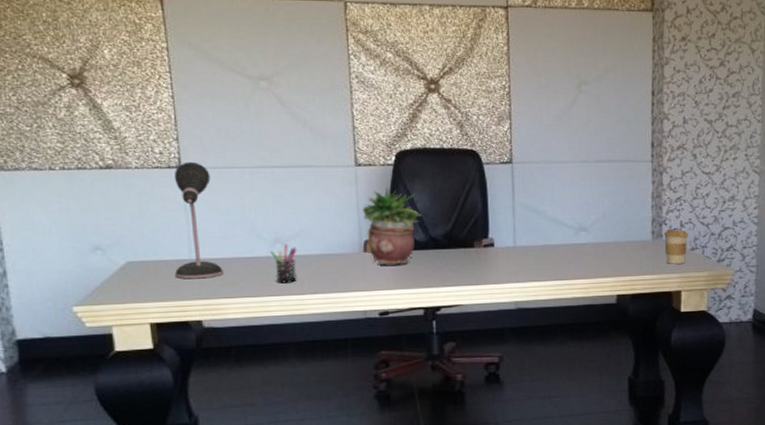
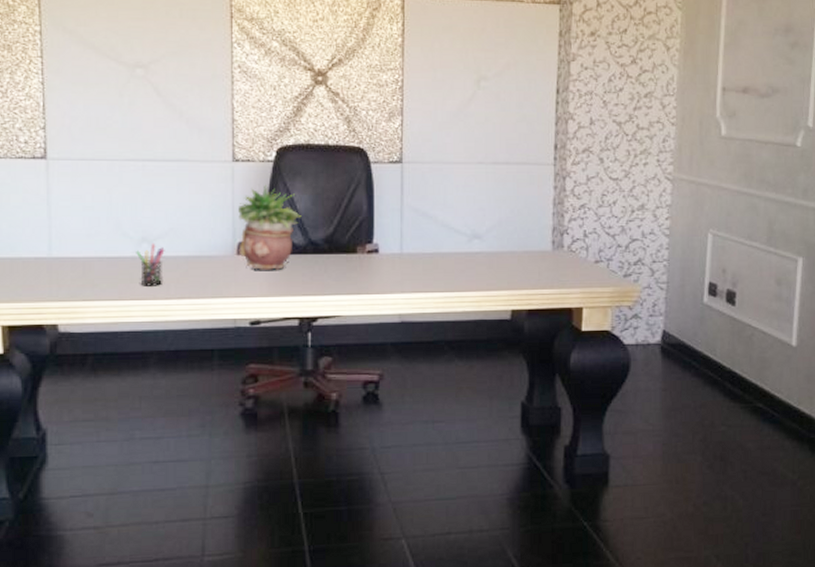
desk lamp: present [174,161,223,279] -> none [31,152,84,279]
coffee cup: present [664,229,689,264] -> none [565,240,593,278]

